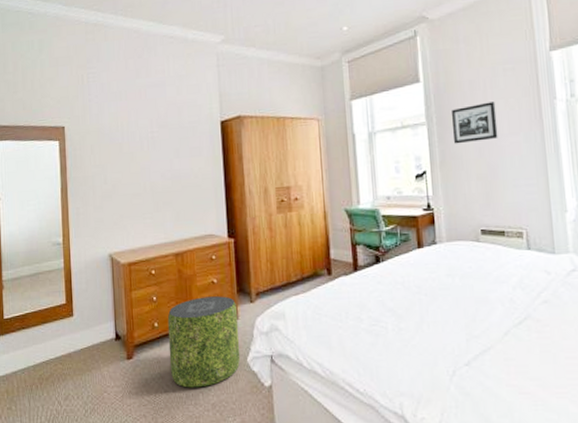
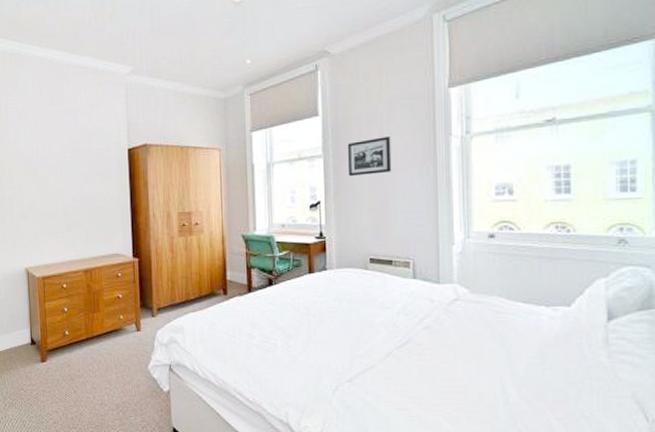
pouf: present [167,296,241,388] -> none [77,310,142,390]

